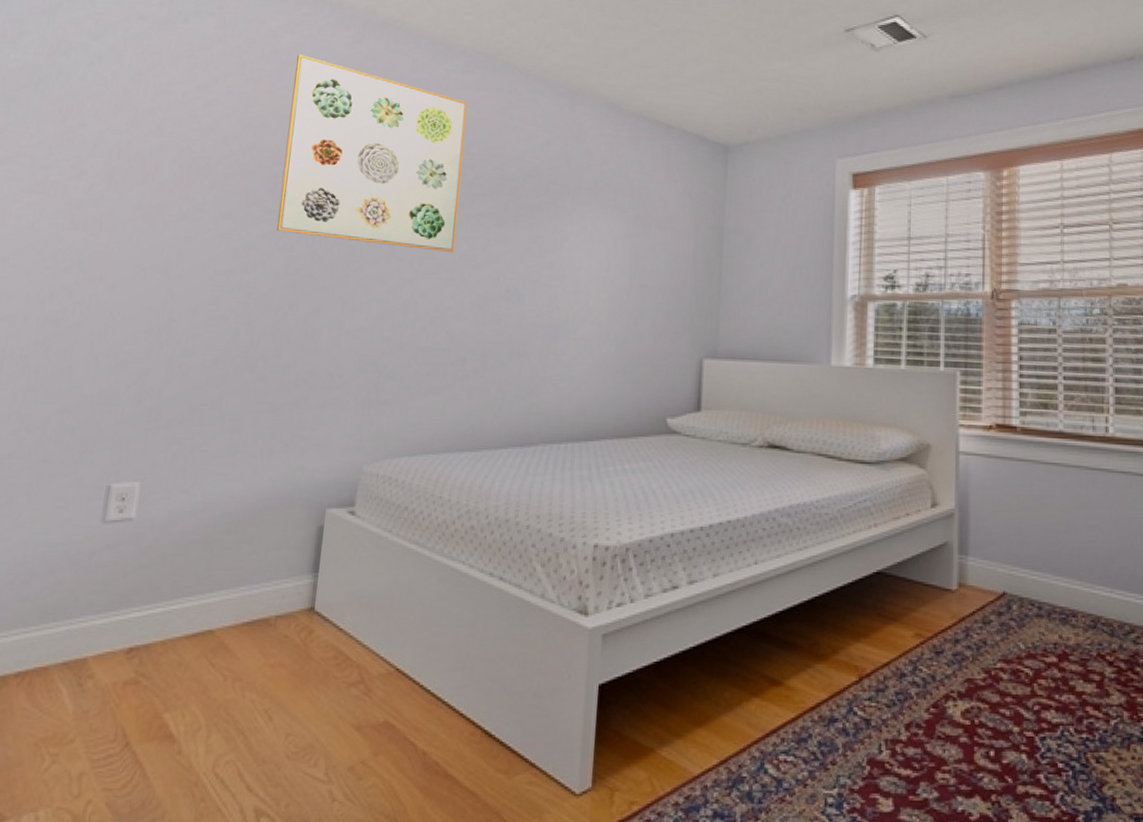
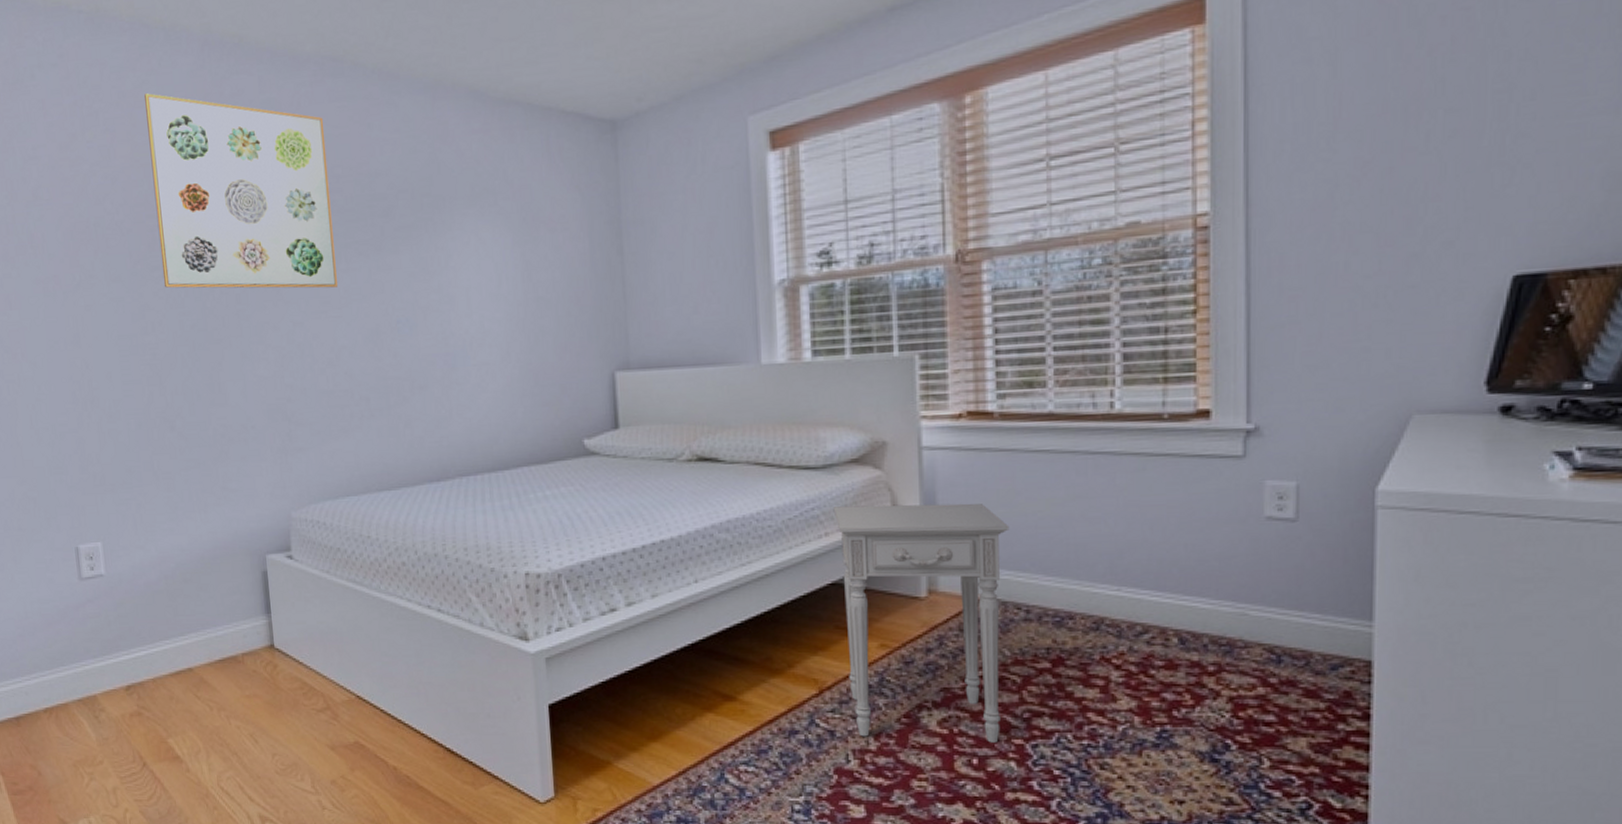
nightstand: none [882,500,1027,735] -> present [833,503,1010,743]

